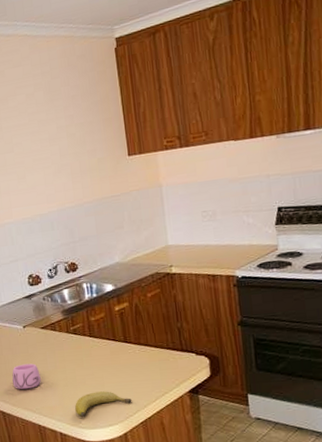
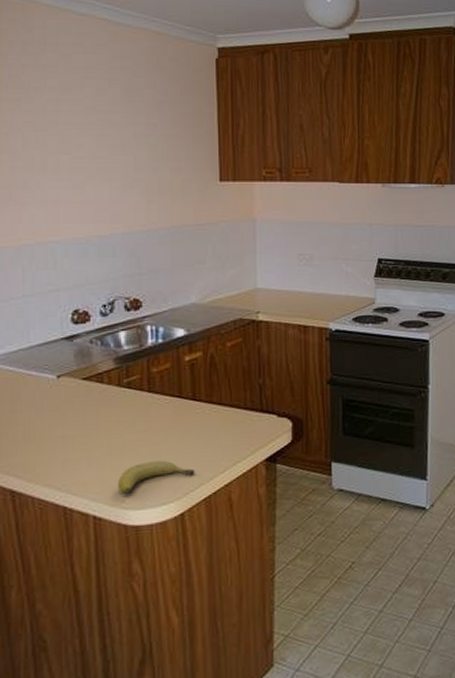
mug: present [12,363,41,390] -> none [32,424,74,460]

